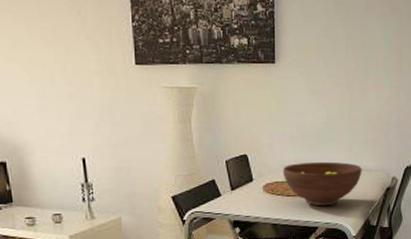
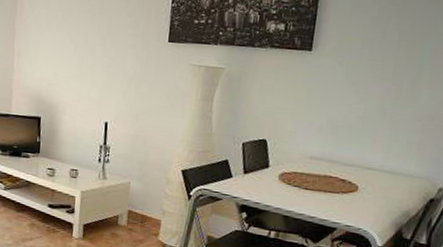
fruit bowl: present [282,161,362,207] -> none [303,156,401,208]

